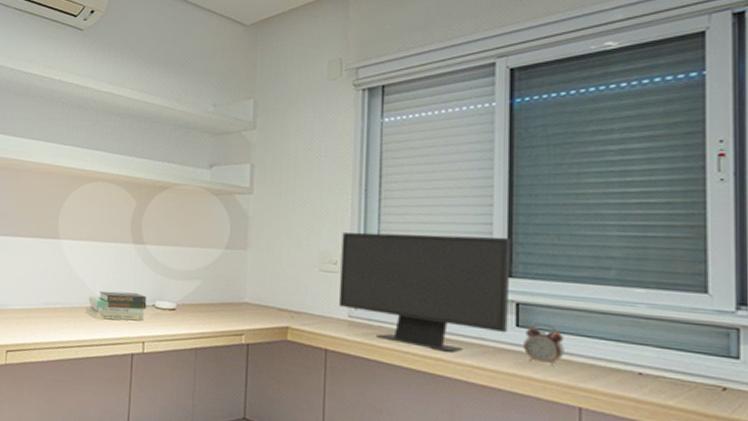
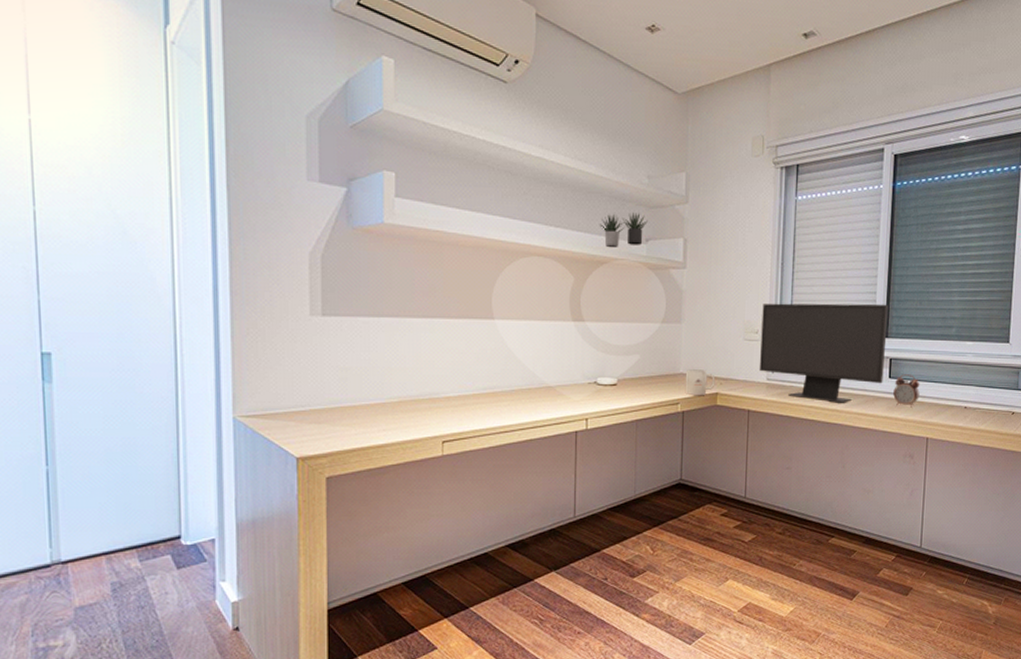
books: present [85,291,147,321] -> none [526,371,589,400]
succulent plant: none [162,140,212,174] -> present [599,213,648,248]
mug: none [250,299,286,329] -> present [685,369,715,396]

